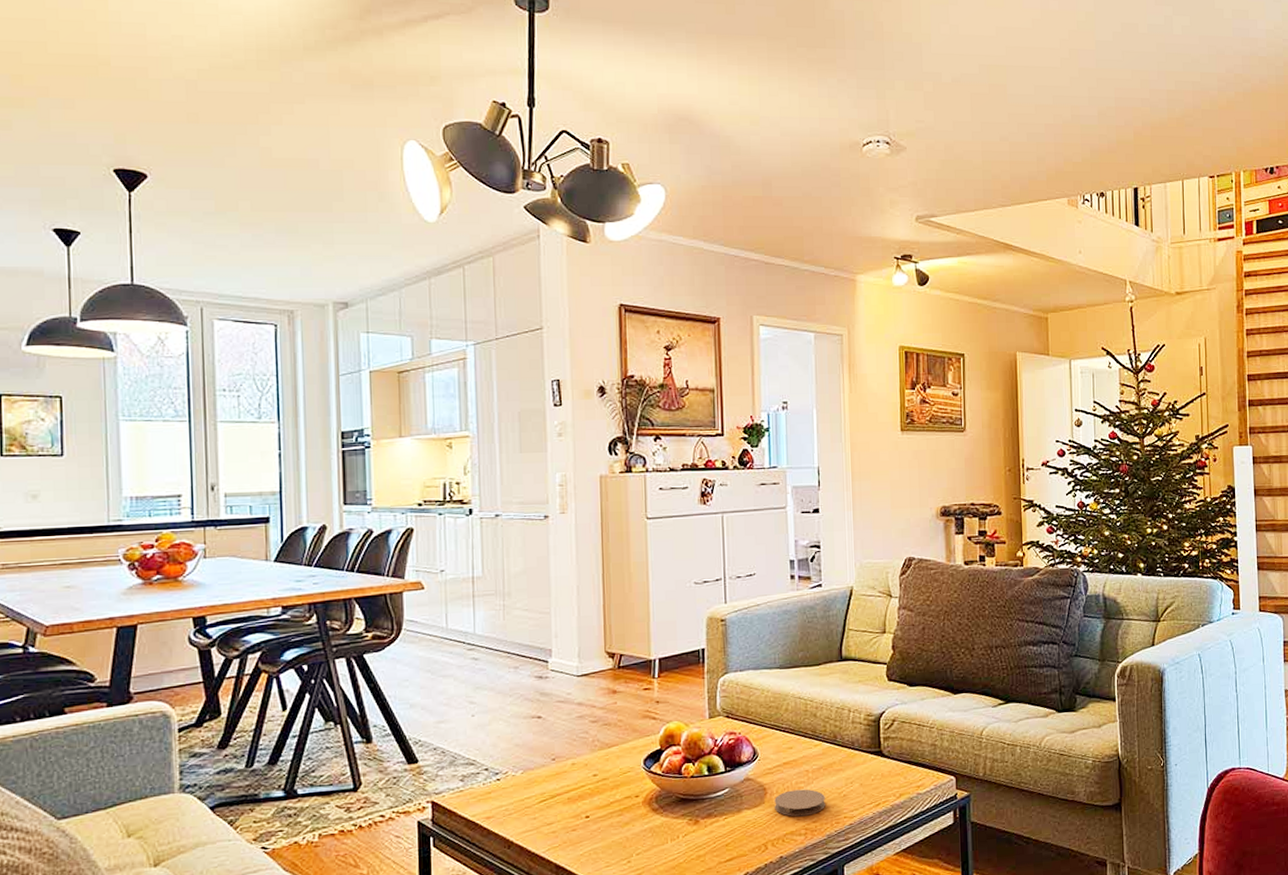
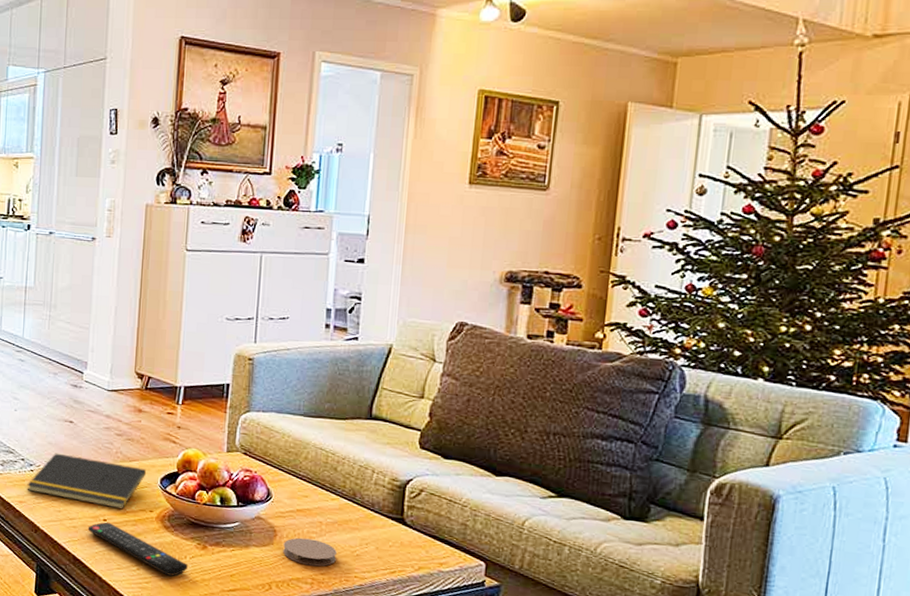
notepad: none [494,752,627,804] -> present [27,453,146,510]
remote control: none [569,818,681,861] -> present [87,522,188,576]

